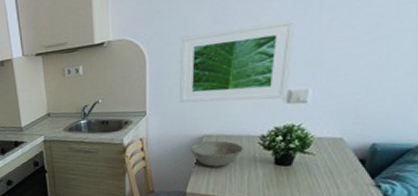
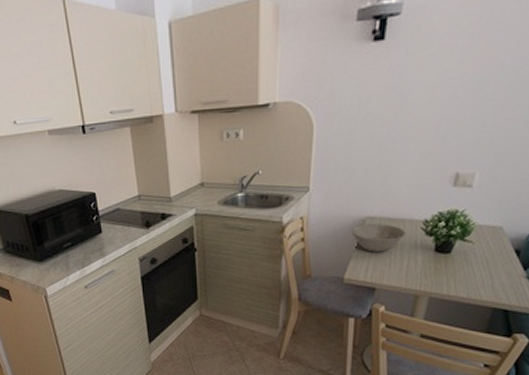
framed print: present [179,18,296,103] -> none [345,94,472,182]

